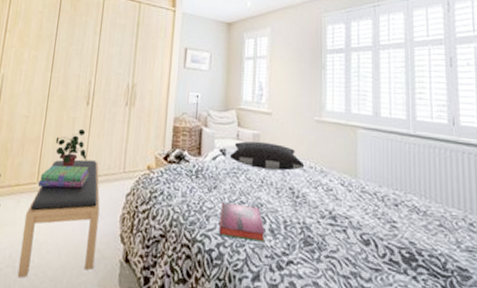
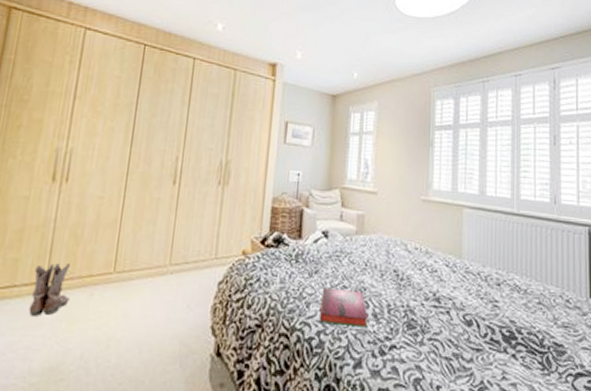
bench: present [17,159,100,279] -> none [90,245,188,381]
stack of books: present [37,165,89,188] -> none [114,252,176,278]
potted plant: present [55,128,86,167] -> none [135,210,173,254]
pillow: present [229,141,305,171] -> none [332,222,410,253]

